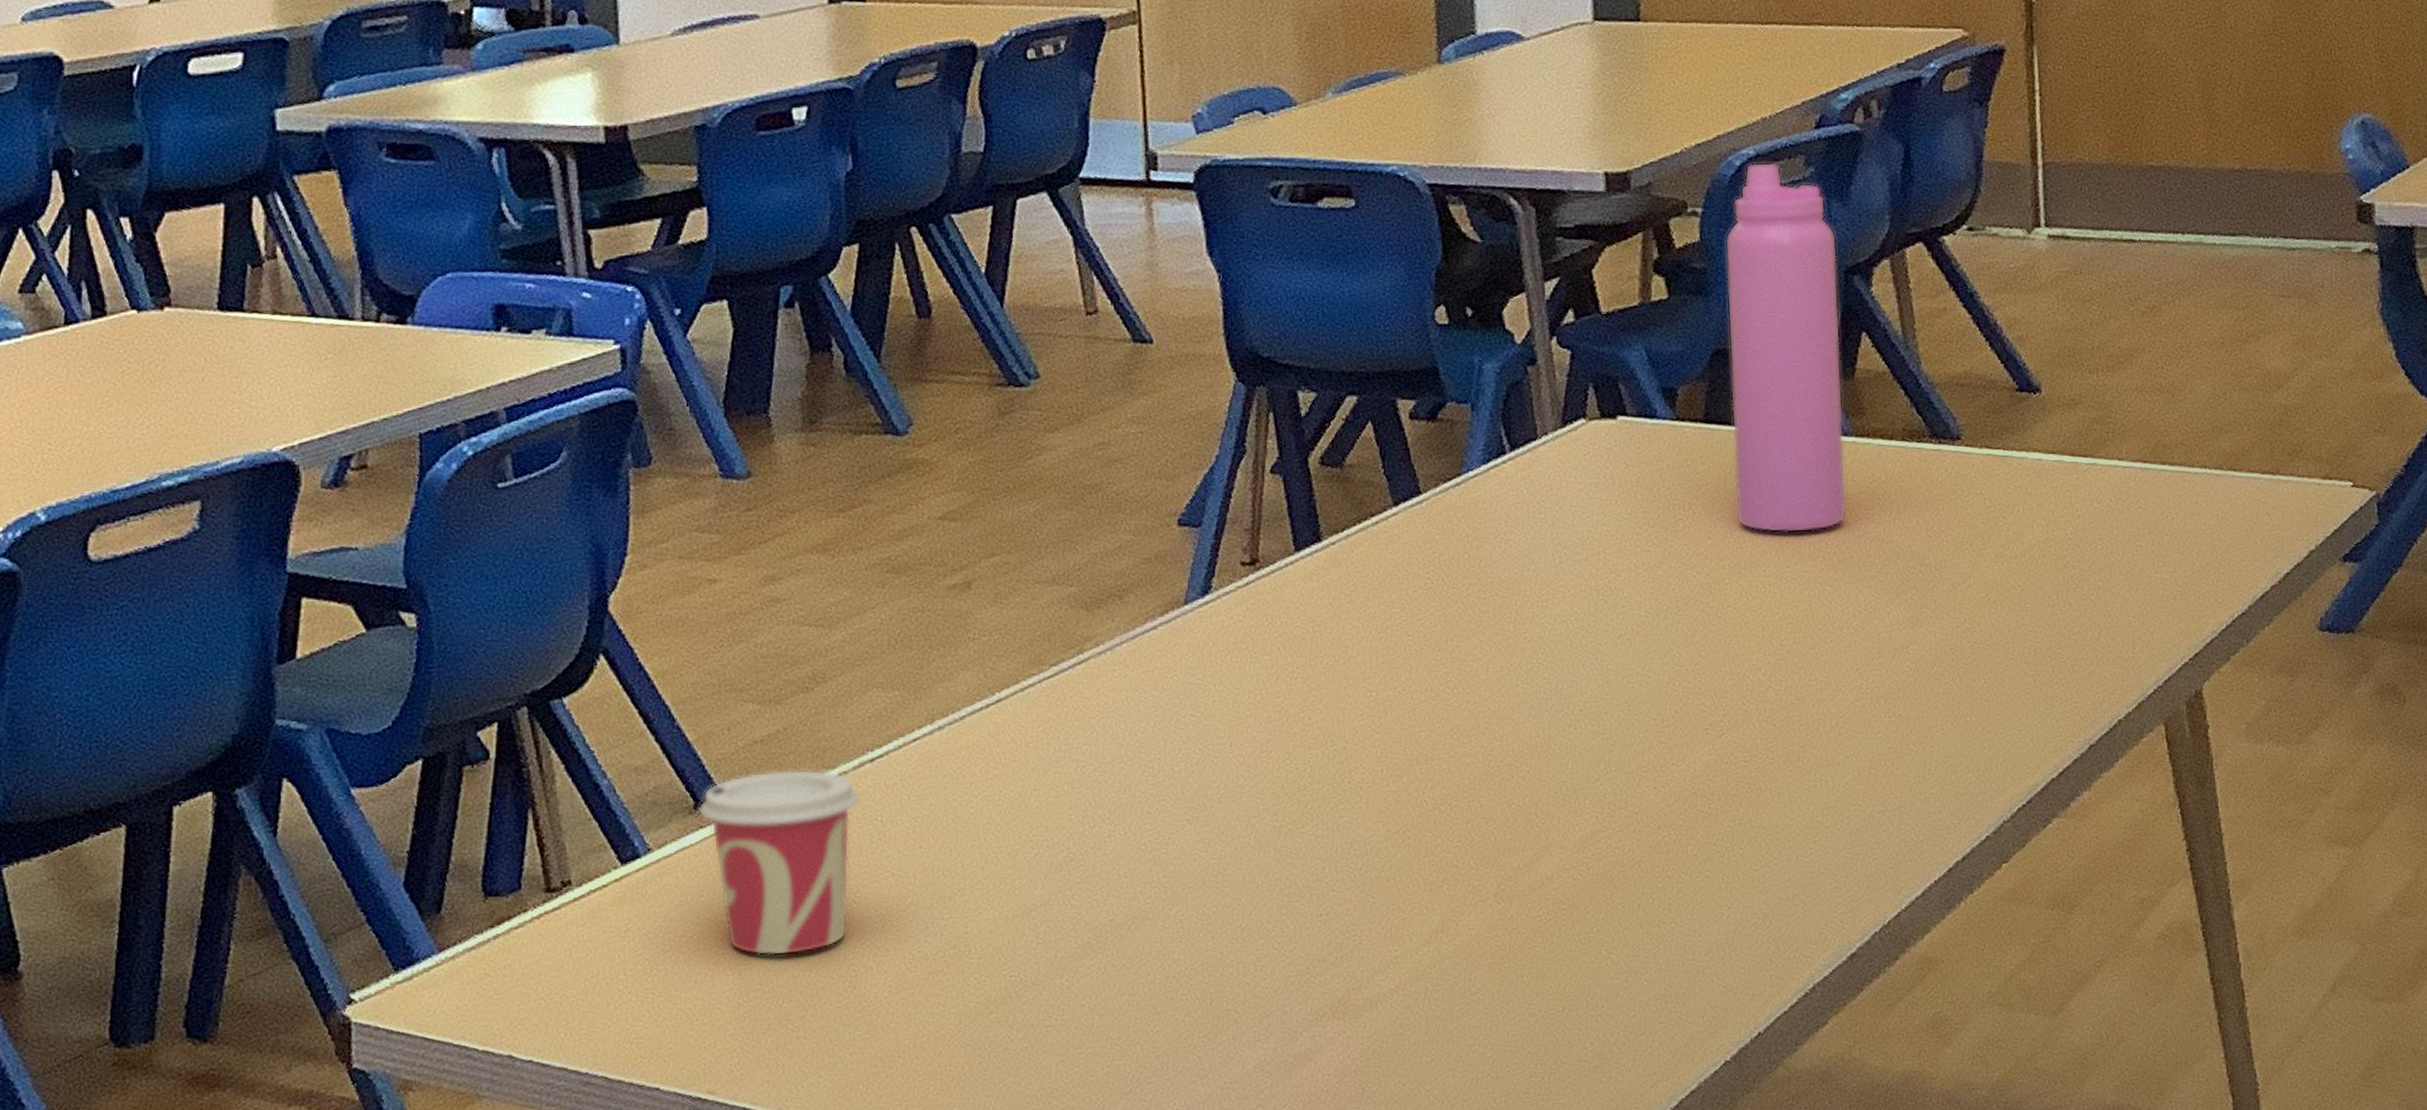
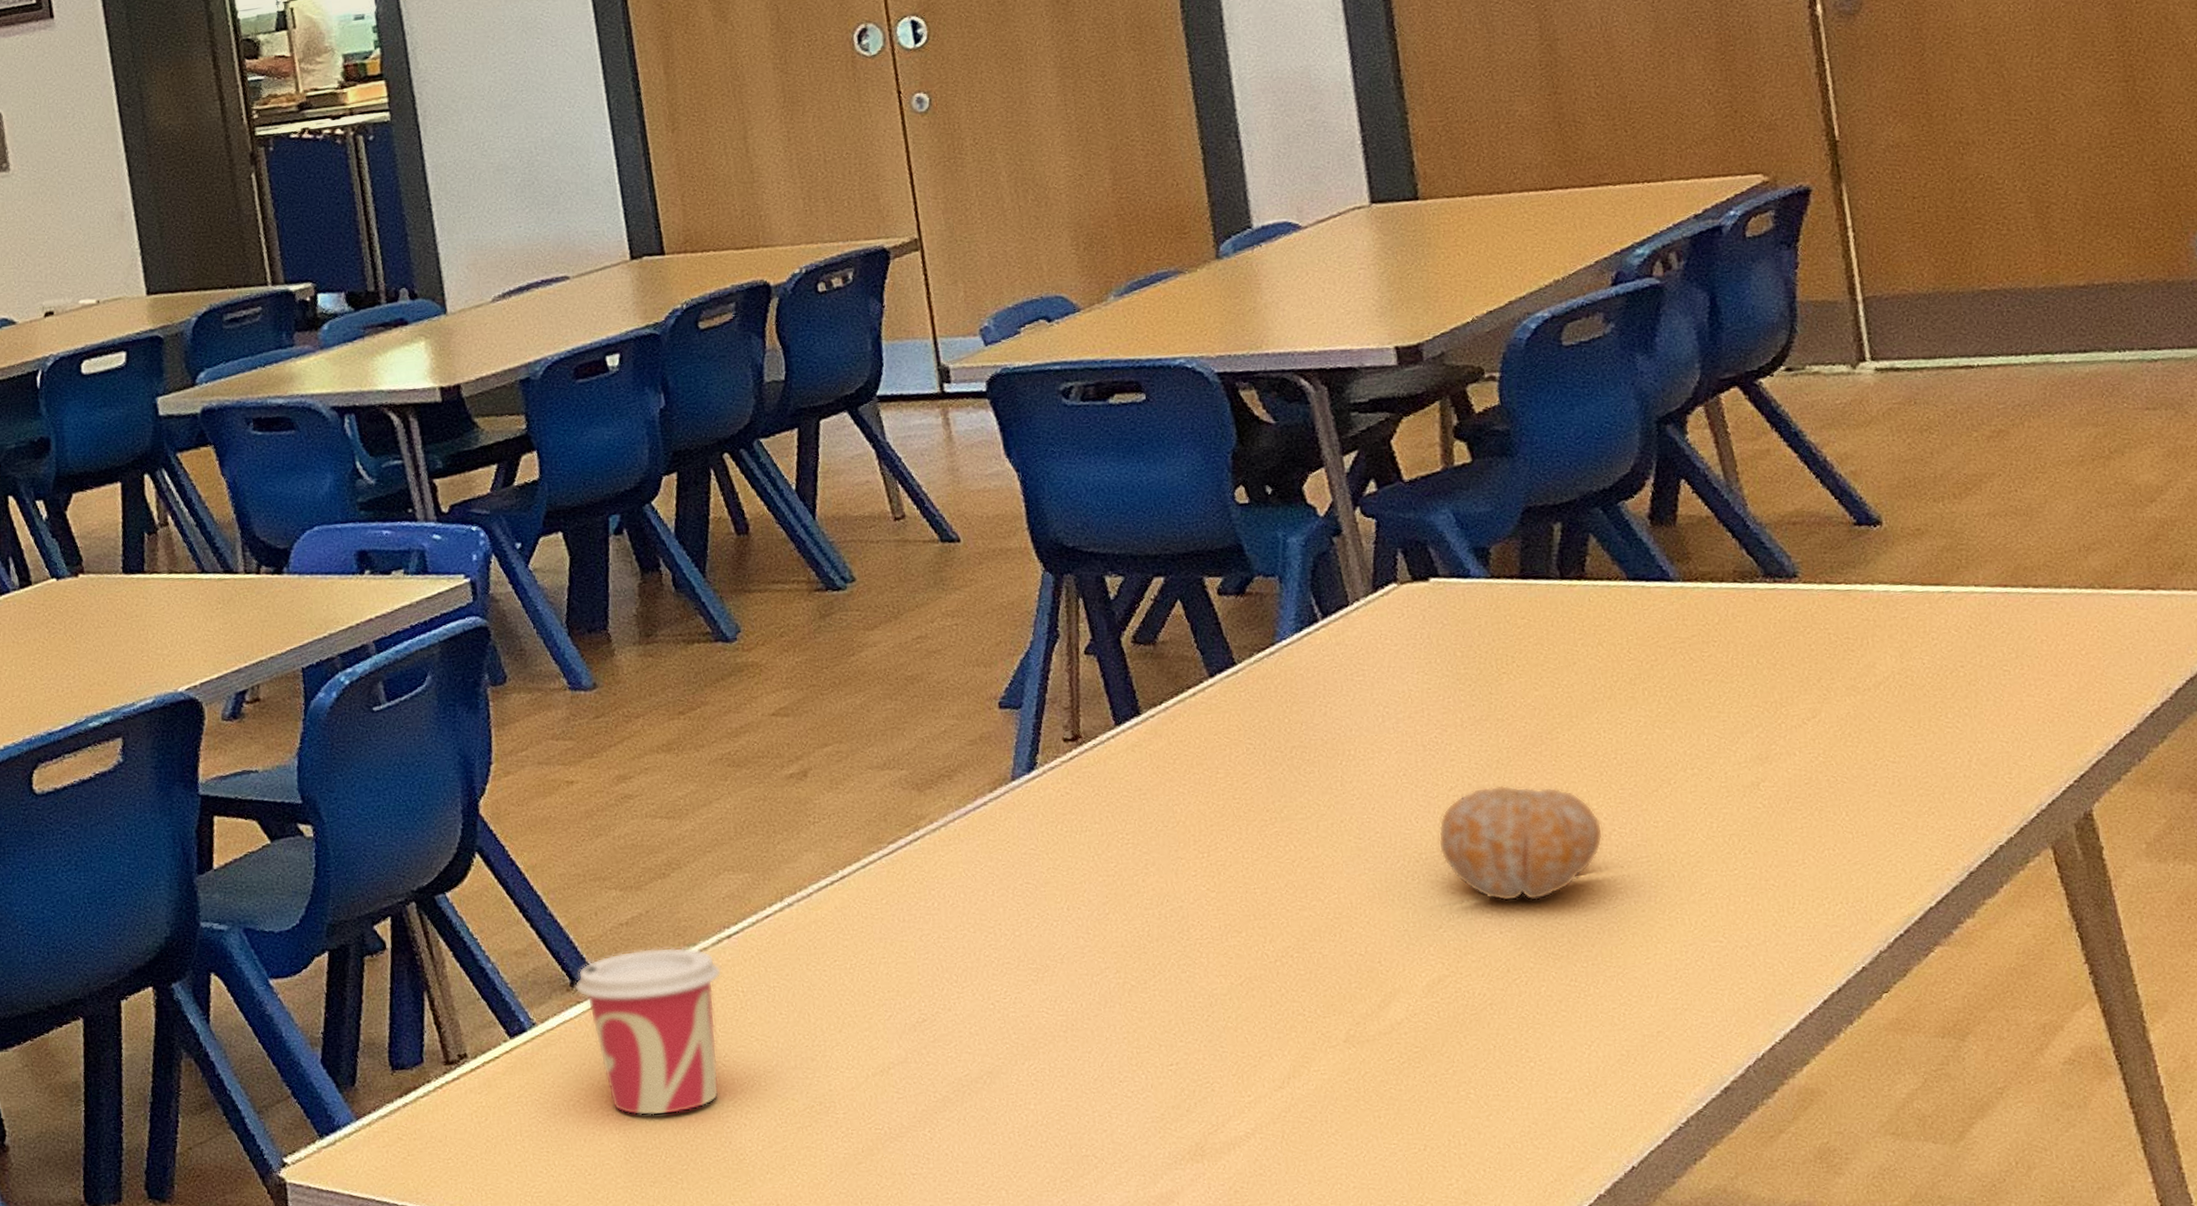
fruit: none [1602,635,1760,756] -> present [1438,785,1604,902]
water bottle: present [1725,162,1847,533] -> none [1526,322,1681,681]

